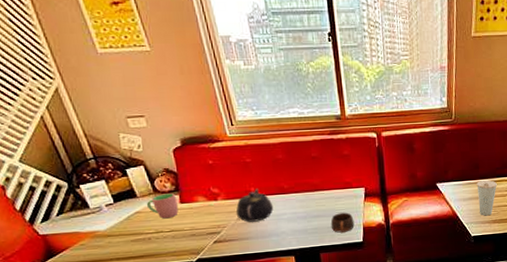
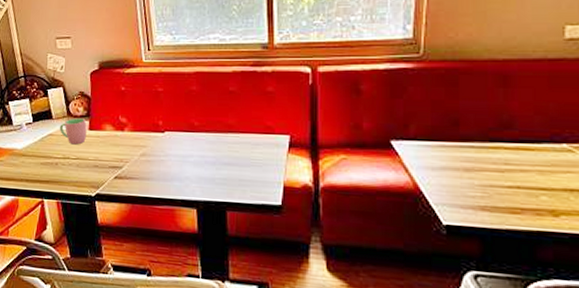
teapot: present [236,189,274,223] -> none [141,123,180,161]
cup: present [330,212,355,233] -> none [243,163,273,190]
cup: present [476,180,498,216] -> none [454,144,491,198]

